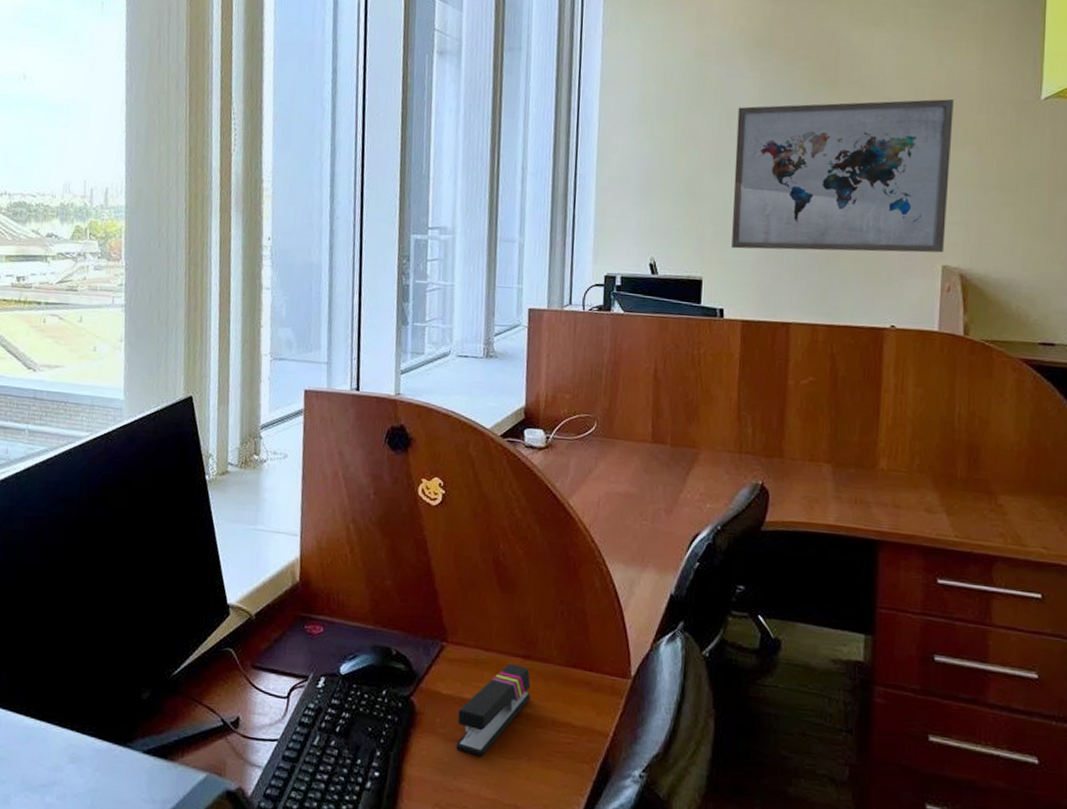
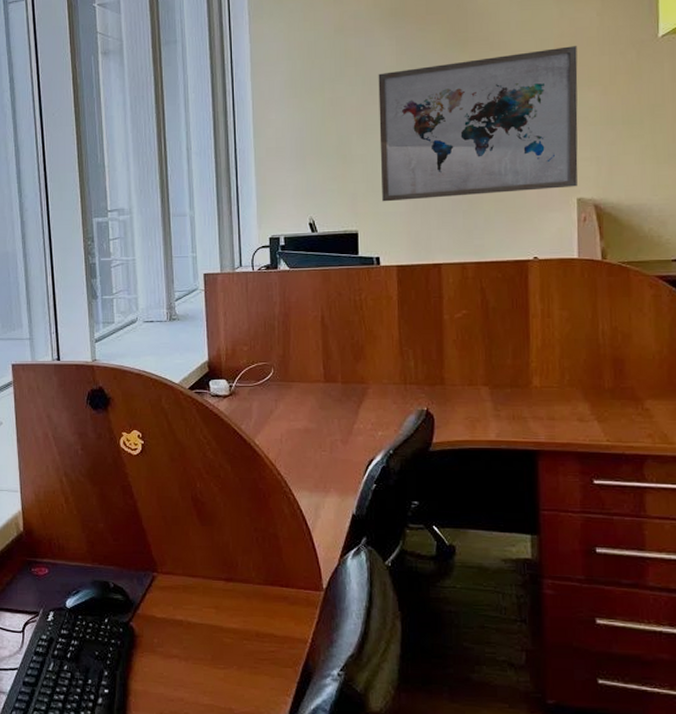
stapler: present [456,664,531,756] -> none [173,587,235,668]

